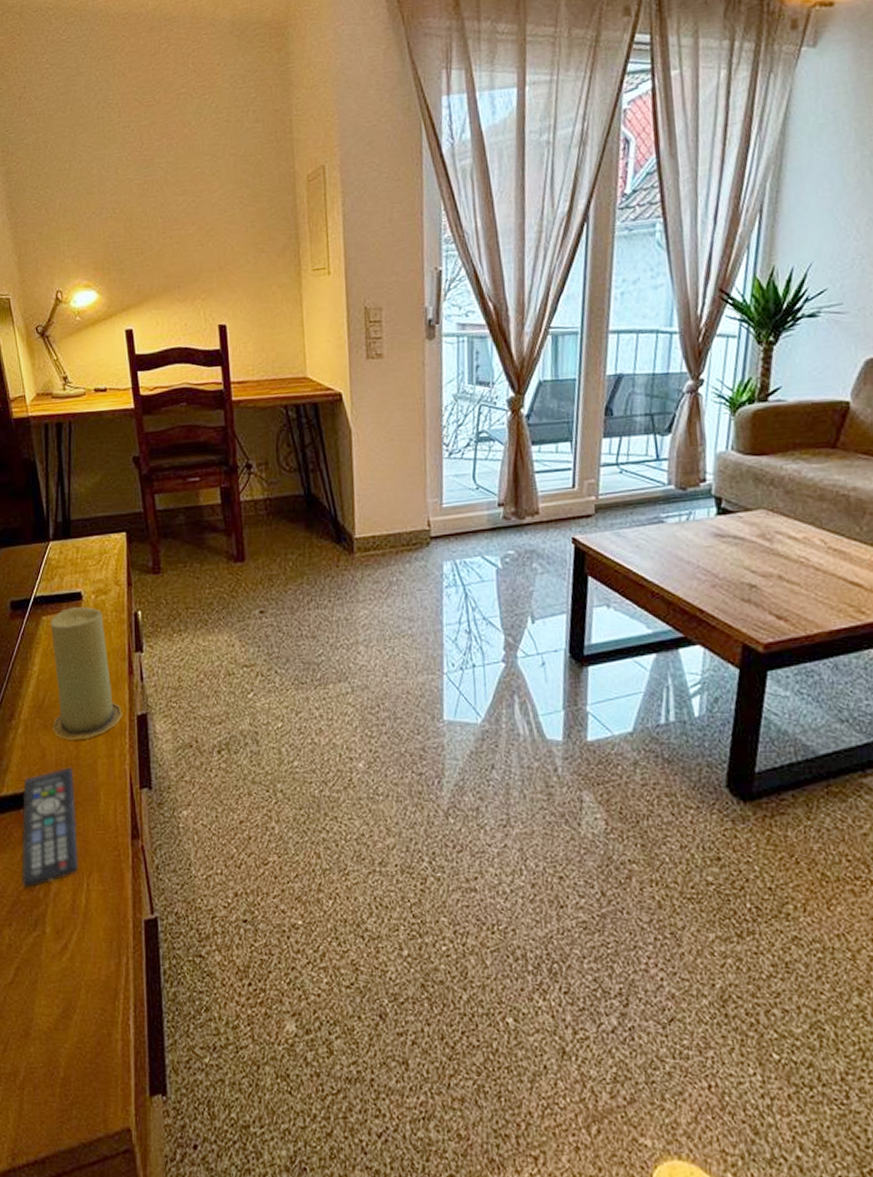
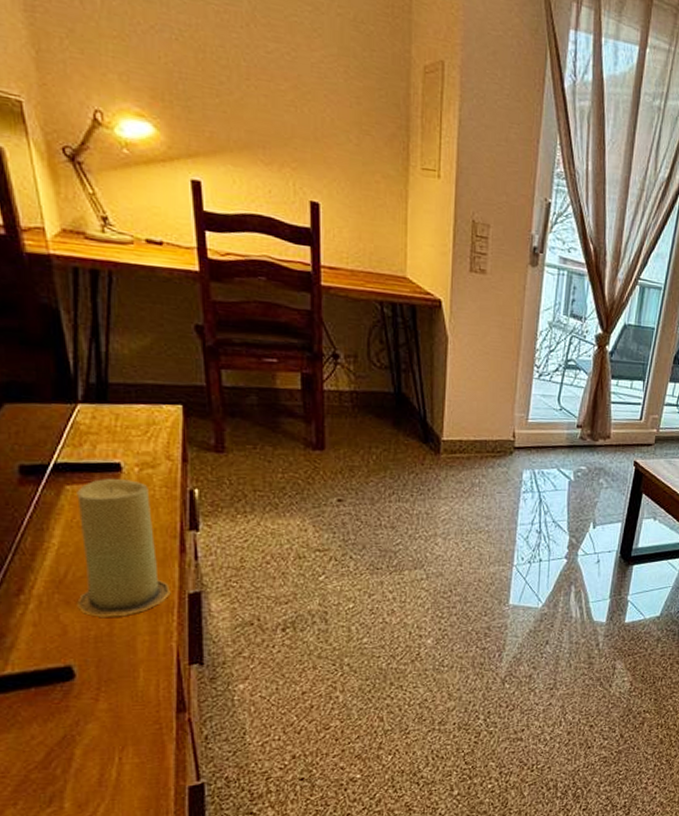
remote control: present [21,767,78,888] -> none [31,644,108,767]

